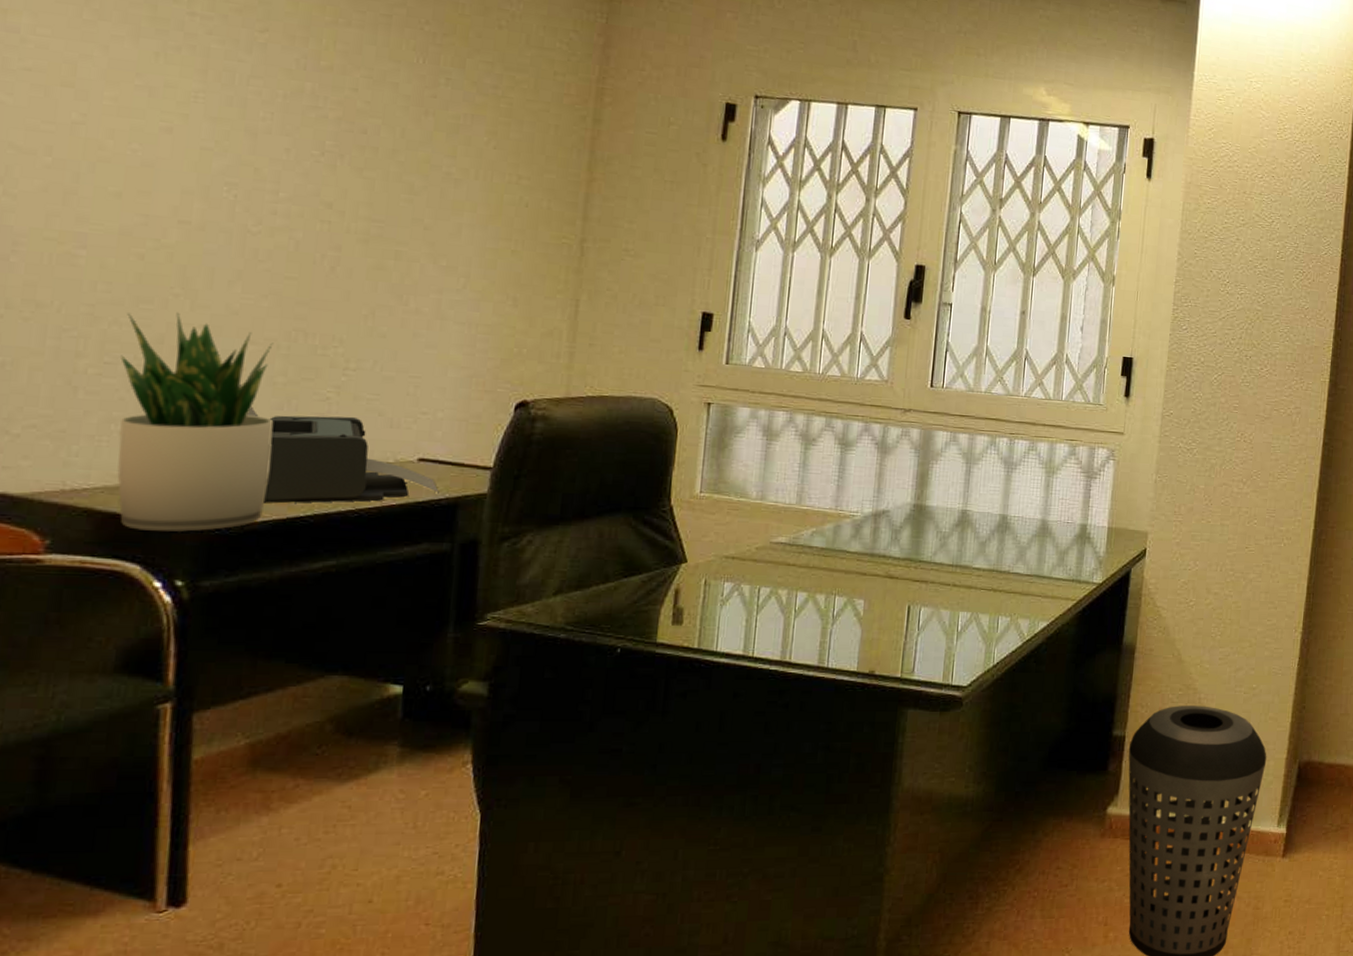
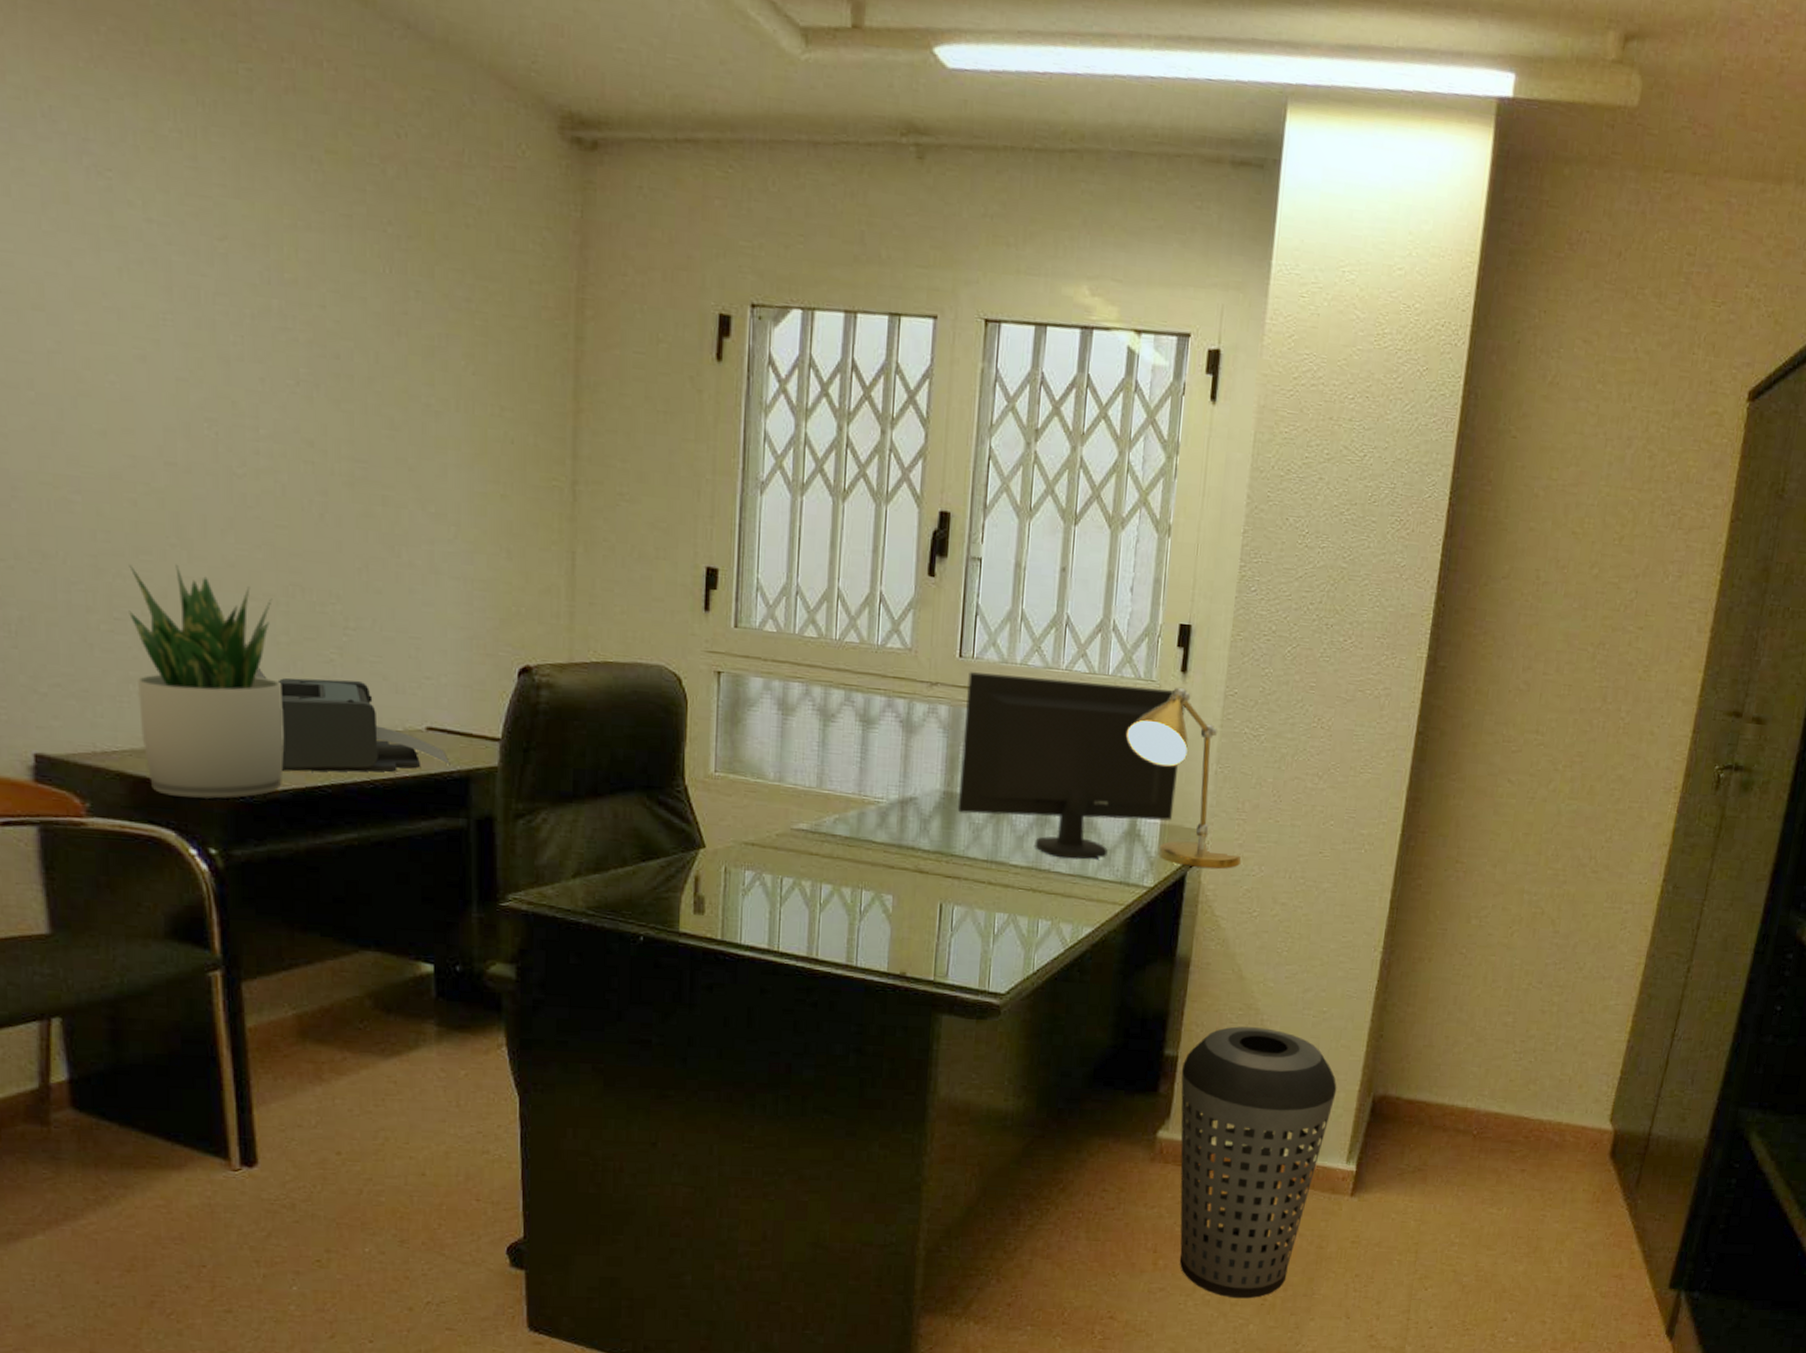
monitor: none [926,400,1129,561] -> present [957,672,1186,859]
desk lamp: none [1078,409,1178,566] -> present [1127,687,1241,870]

